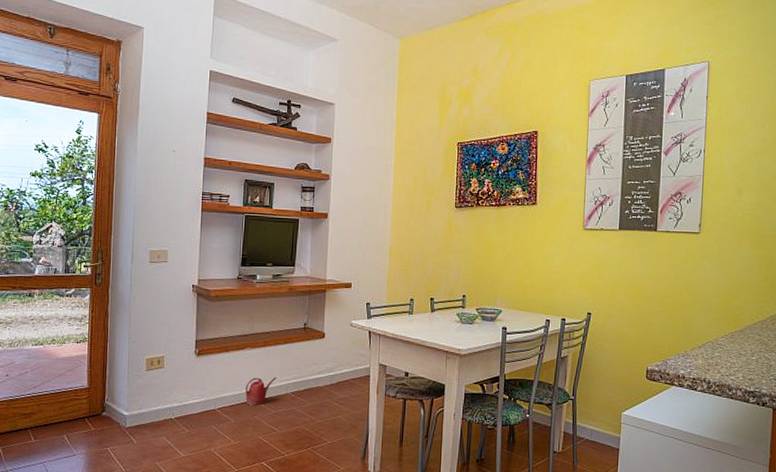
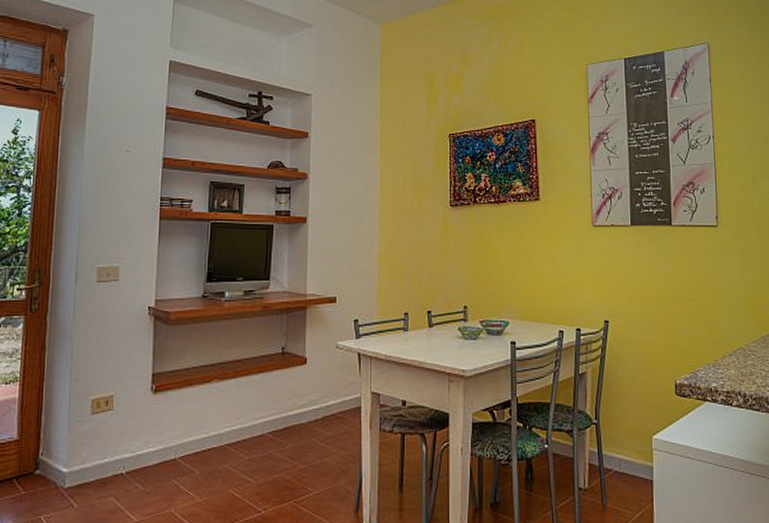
watering can: present [245,377,277,406] -> none [213,414,251,451]

